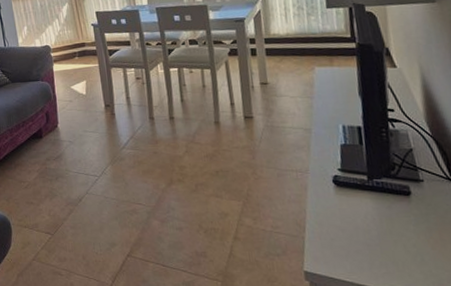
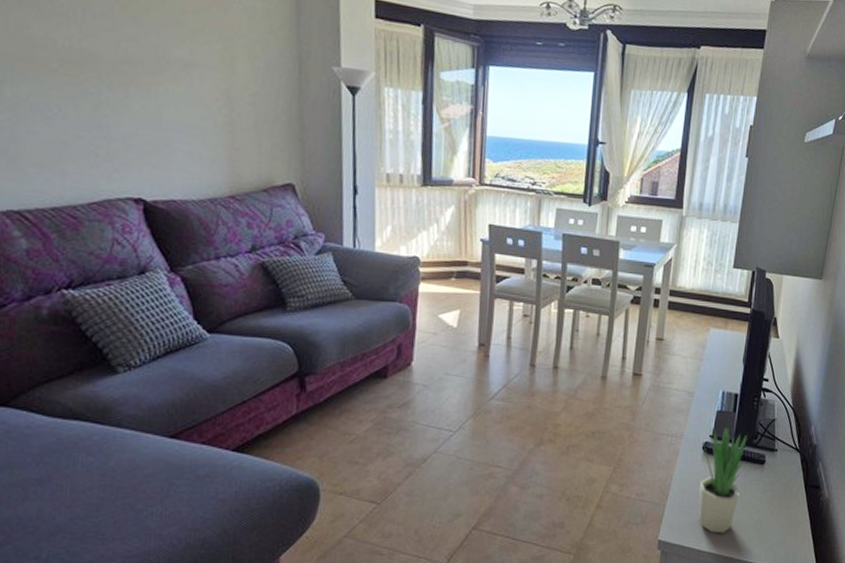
potted plant: none [332,156,388,267] -> present [699,423,747,534]

